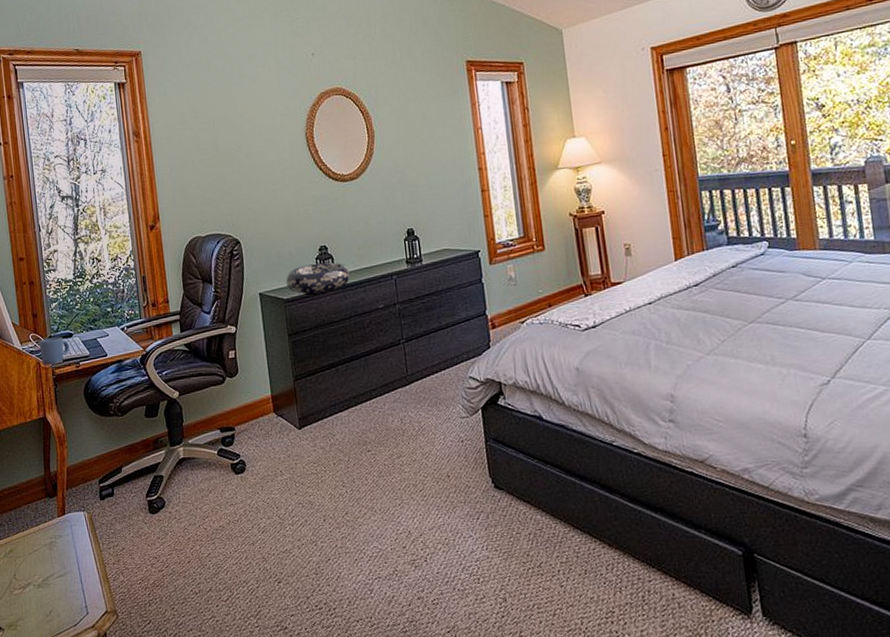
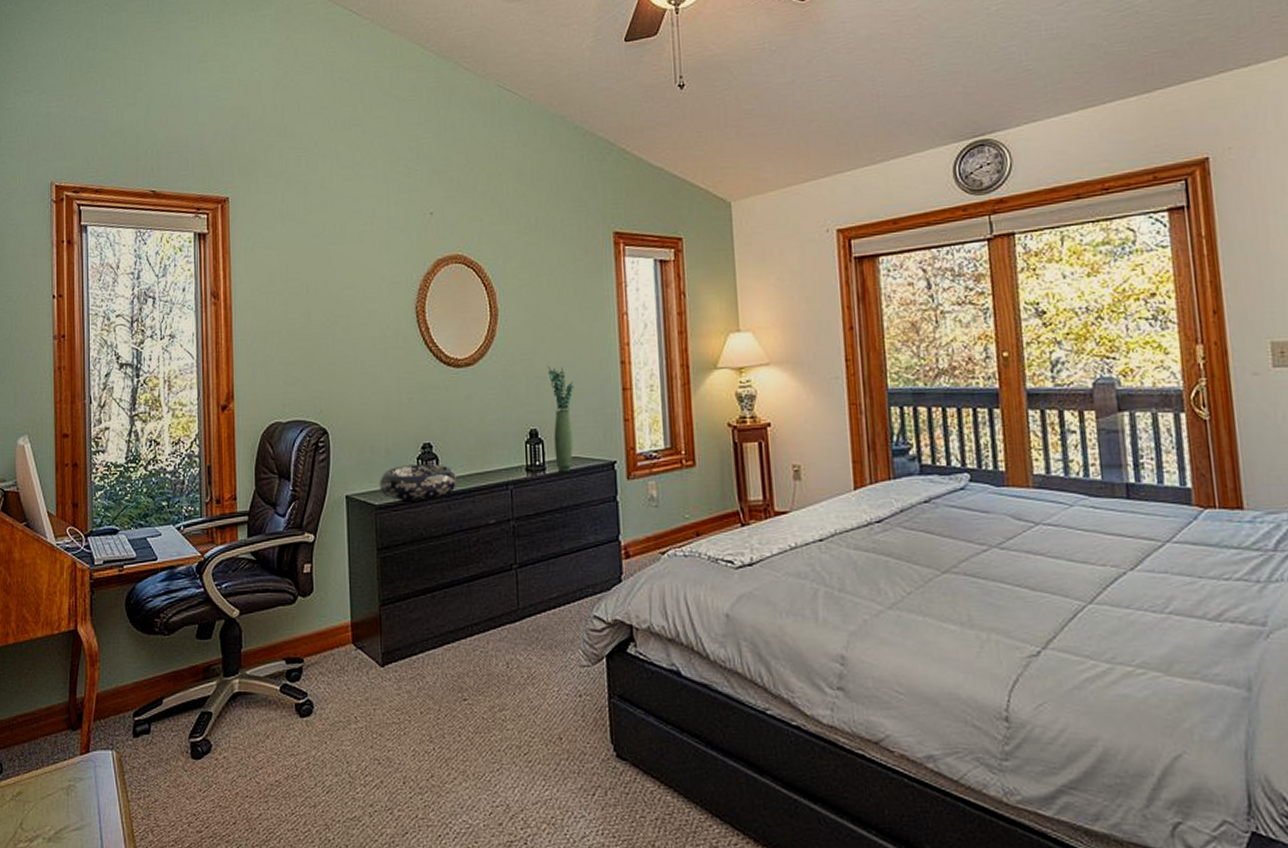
mug: present [39,336,70,366] -> none [77,532,113,568]
vase: none [418,176,444,263] -> present [547,366,574,473]

